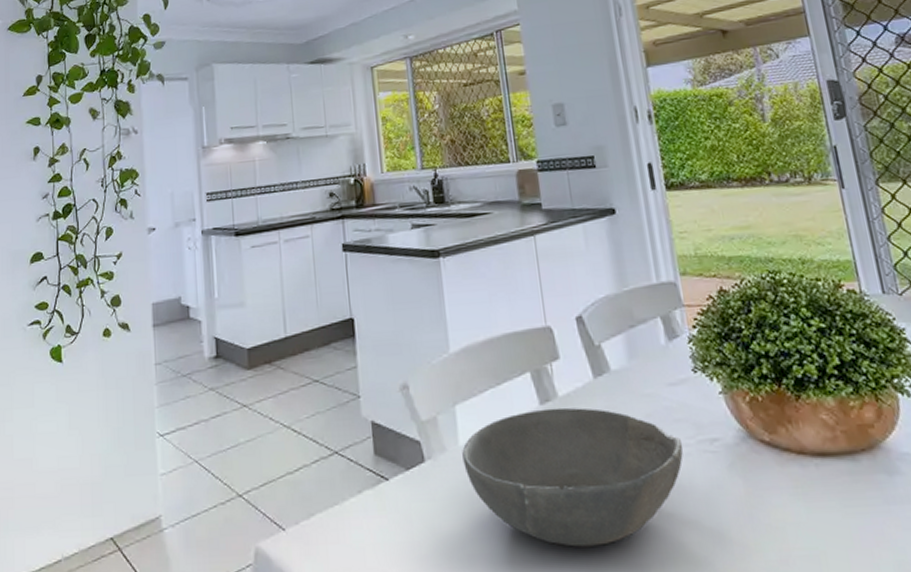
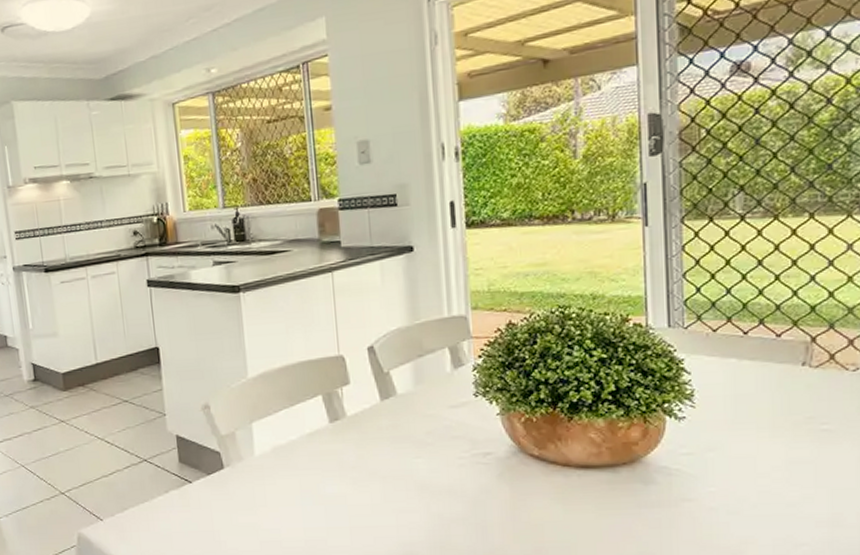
bowl: present [462,407,684,547] -> none [257,425,458,537]

